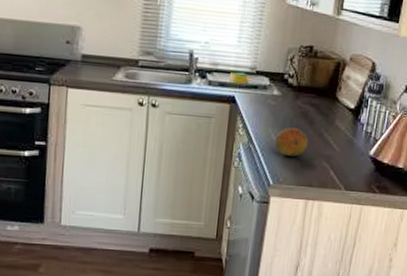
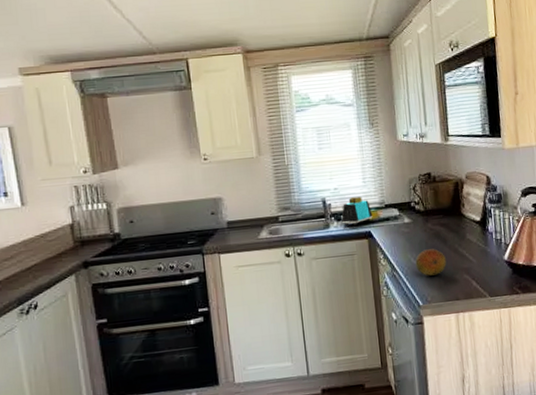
toaster: none [206,55,241,87] -> present [341,196,373,226]

